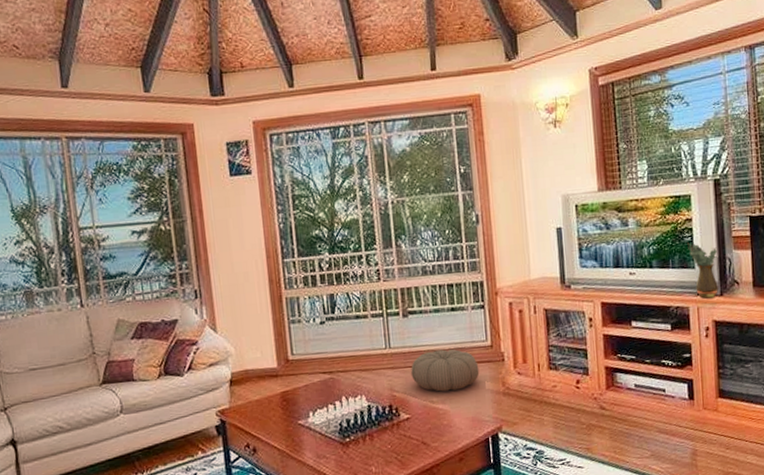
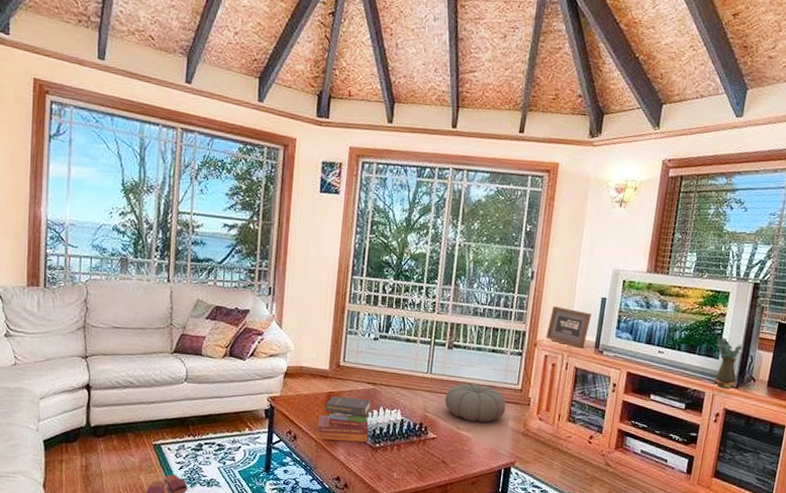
books: none [277,391,336,448] -> present [316,395,371,443]
picture frame: none [505,247,550,288] -> present [545,306,591,349]

